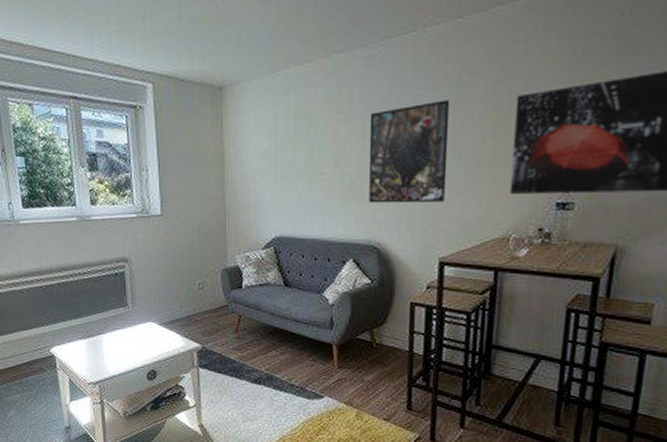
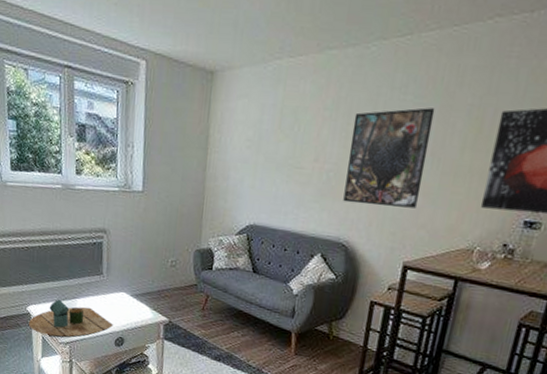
decorative tray: none [53,337,144,377] -> present [28,300,114,337]

